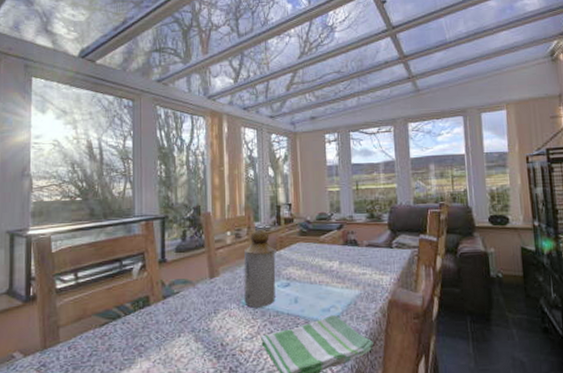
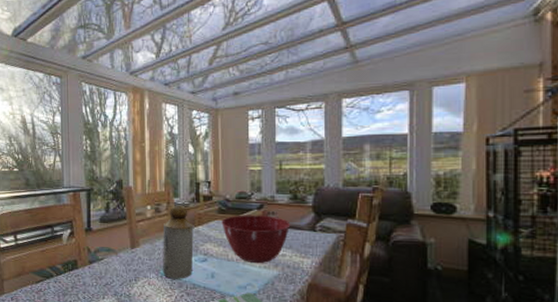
mixing bowl: none [303,235,369,285] -> present [221,215,291,264]

